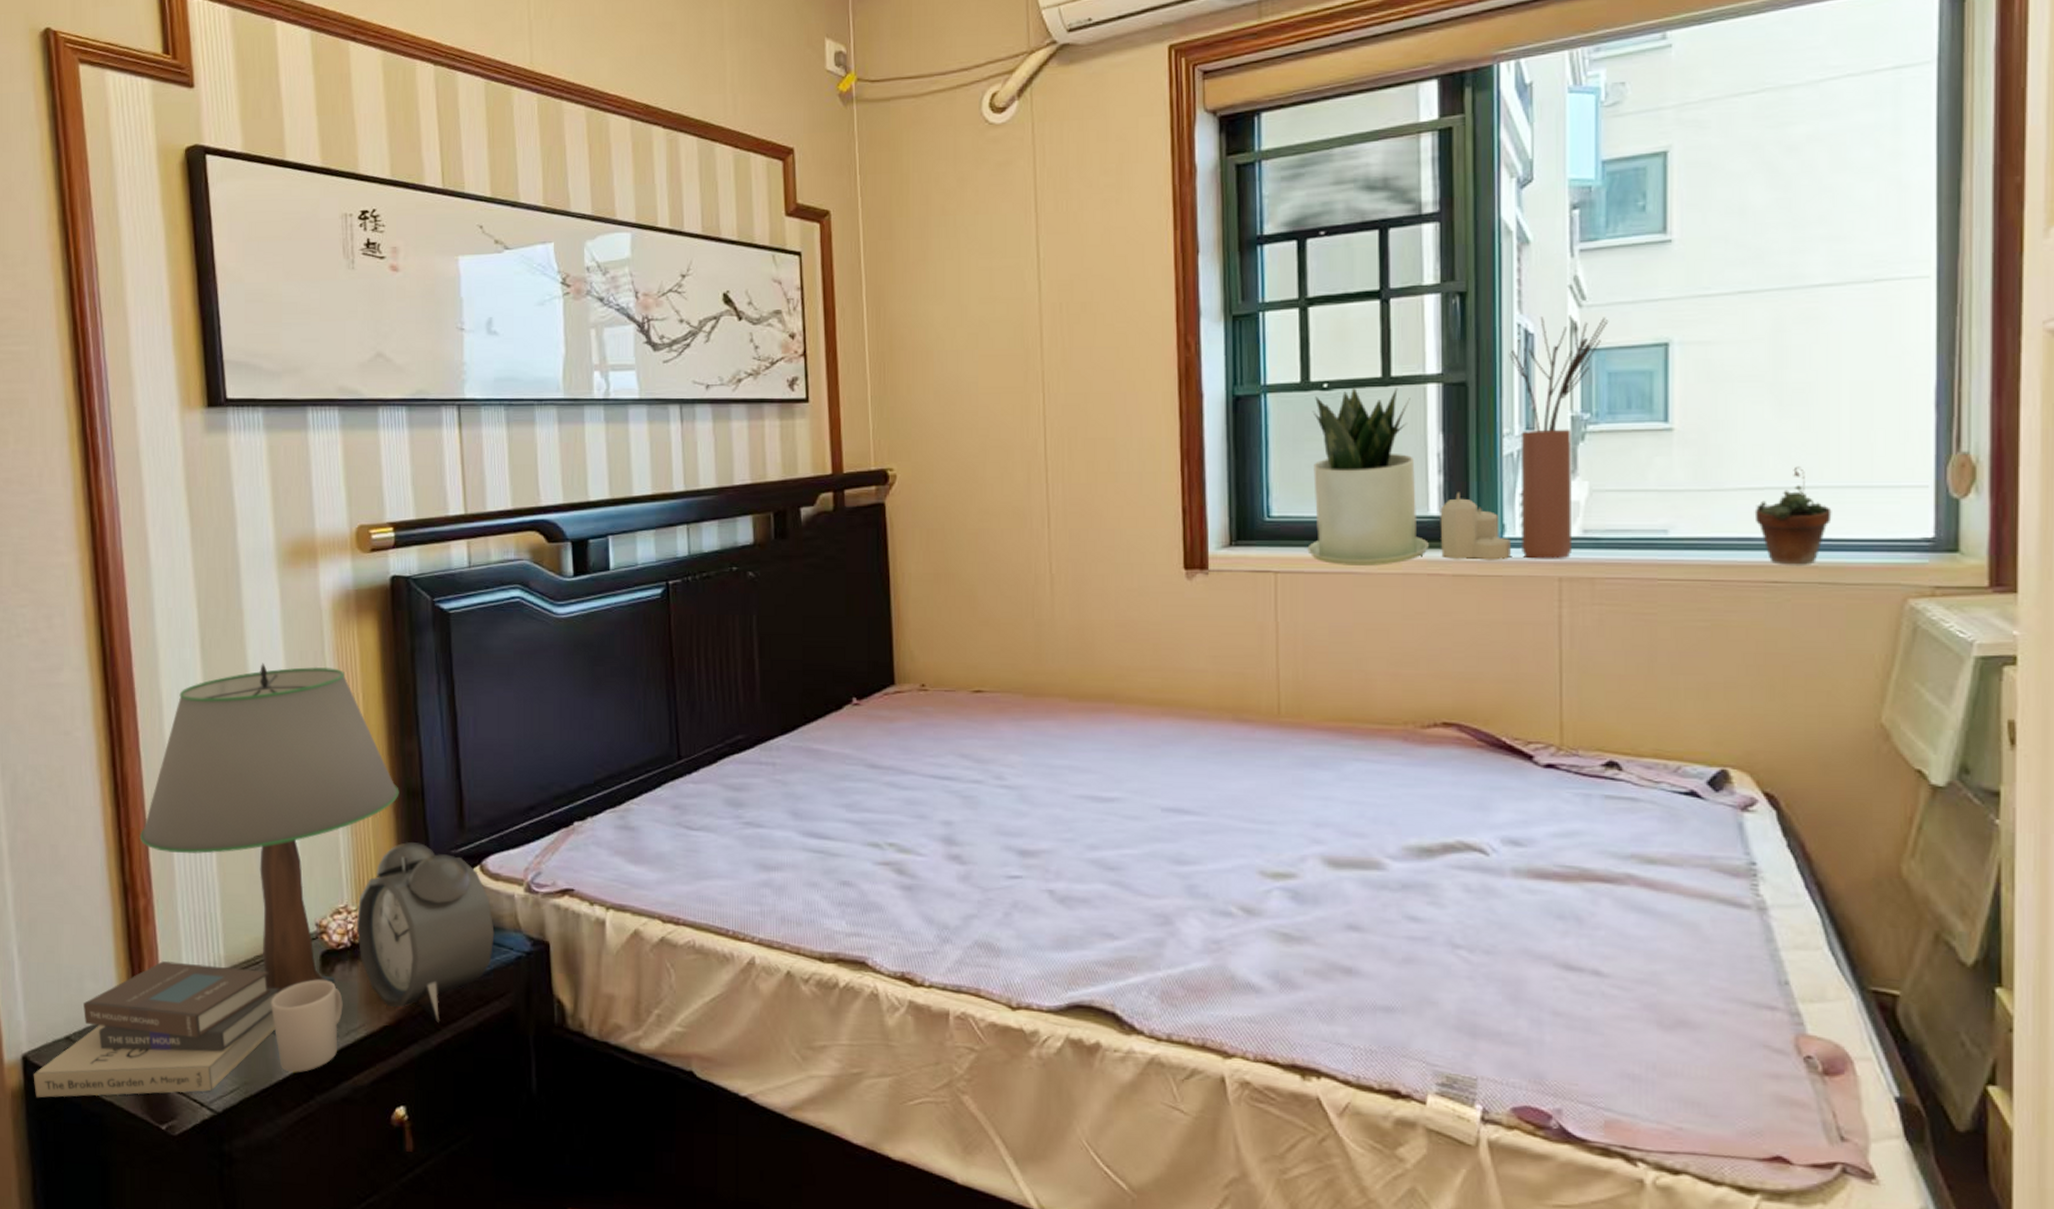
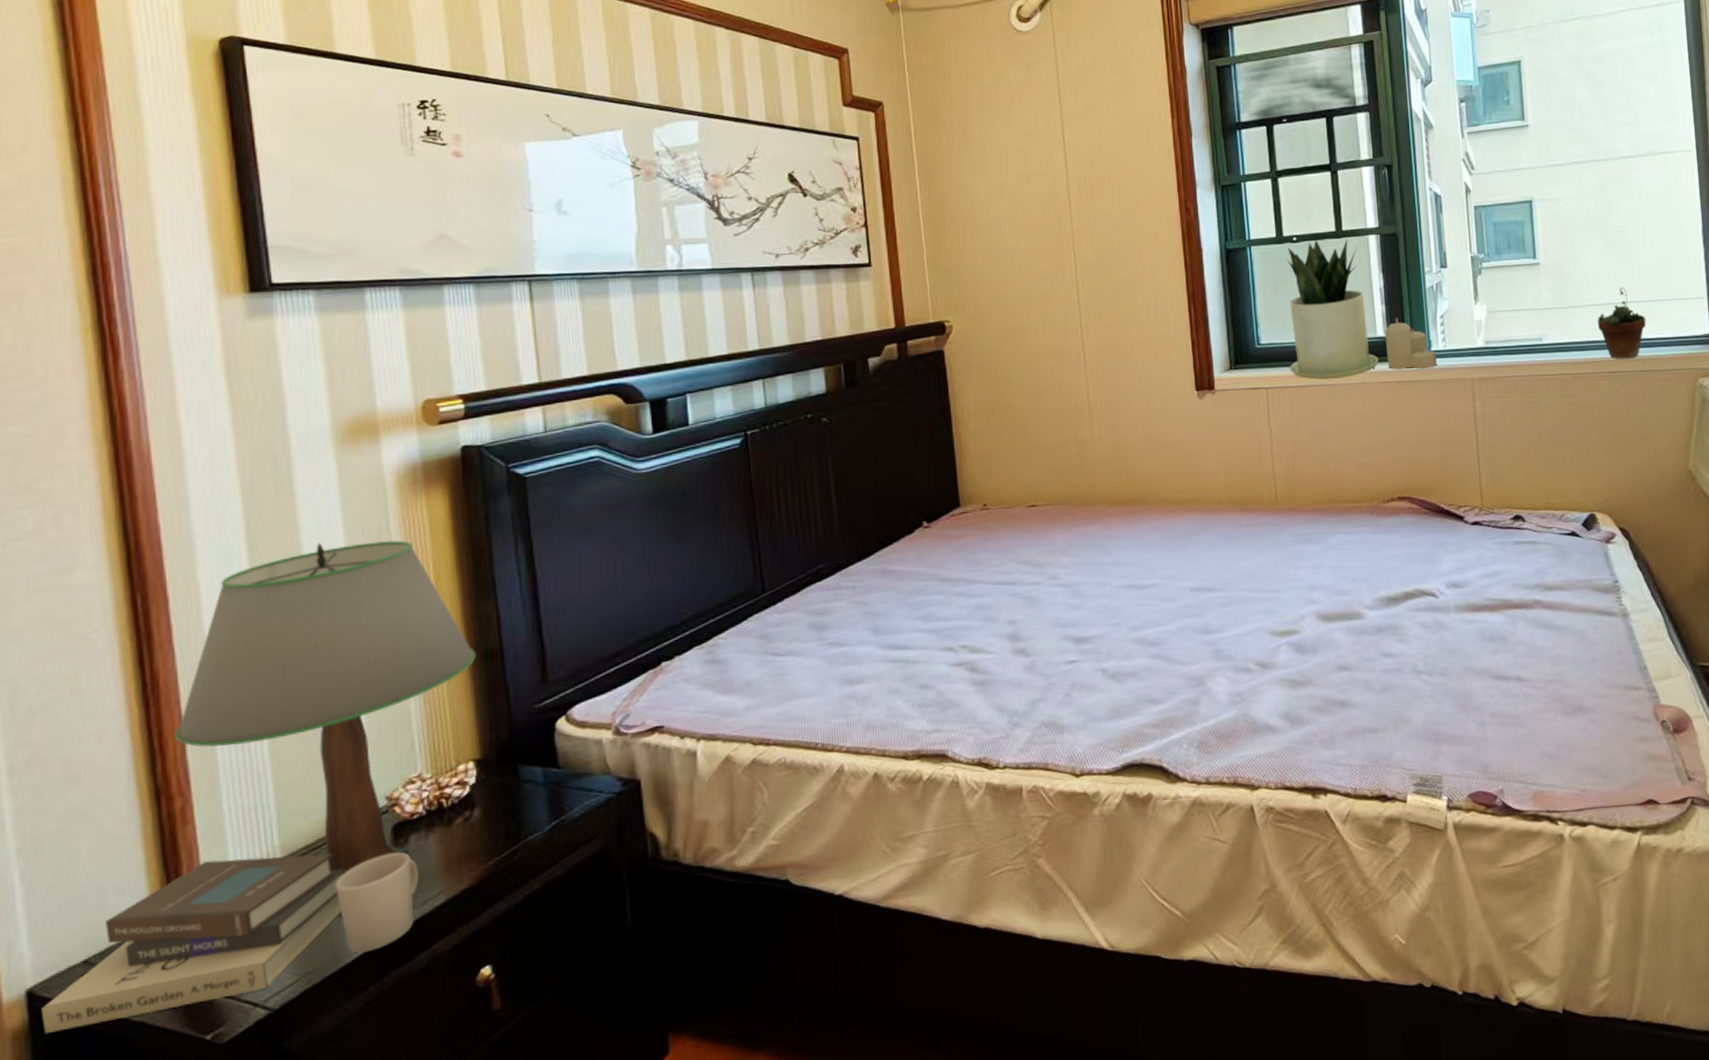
alarm clock: present [356,841,495,1024] -> none [432,701,583,877]
vase: present [1509,317,1609,561] -> none [1425,182,1491,367]

